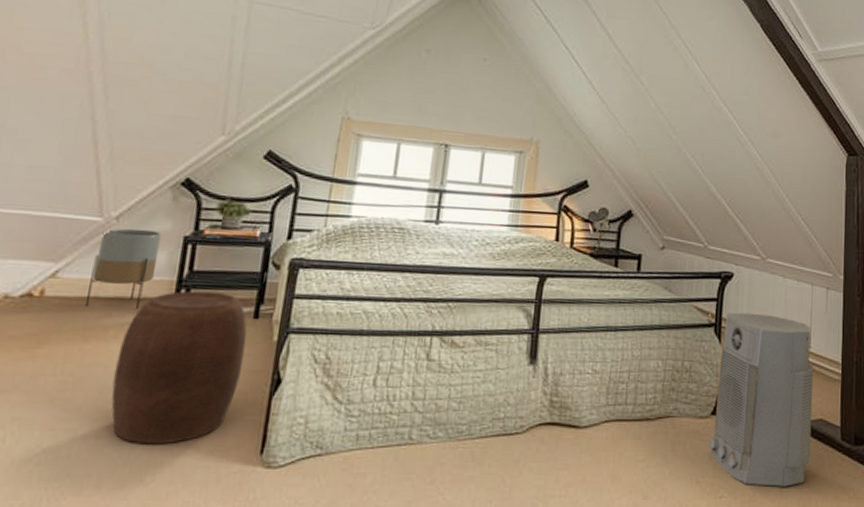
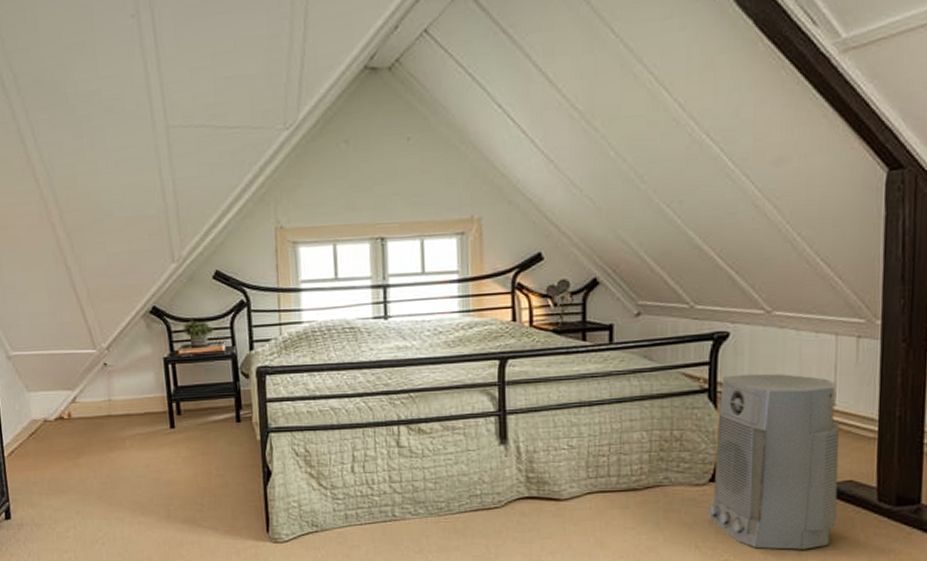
planter: present [86,228,162,309] -> none [99,355,149,423]
stool: present [111,290,247,445] -> none [137,402,237,528]

